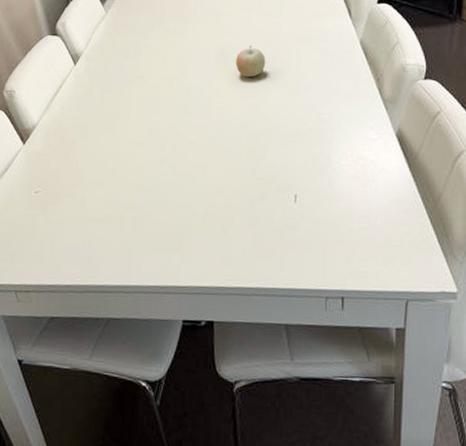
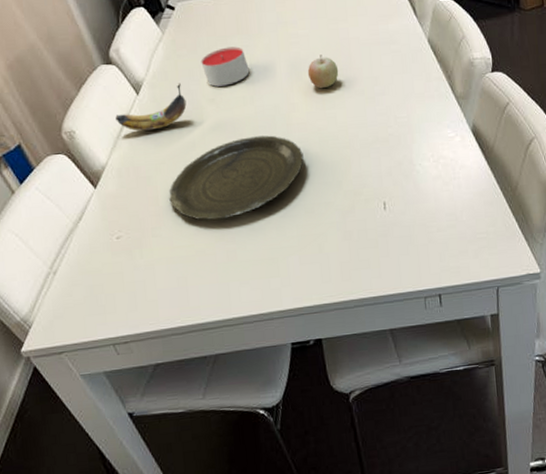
banana: none [52,58,118,98] -> present [115,83,187,131]
plate: none [88,115,221,190] -> present [168,135,304,221]
candle: none [136,30,180,65] -> present [201,46,250,87]

